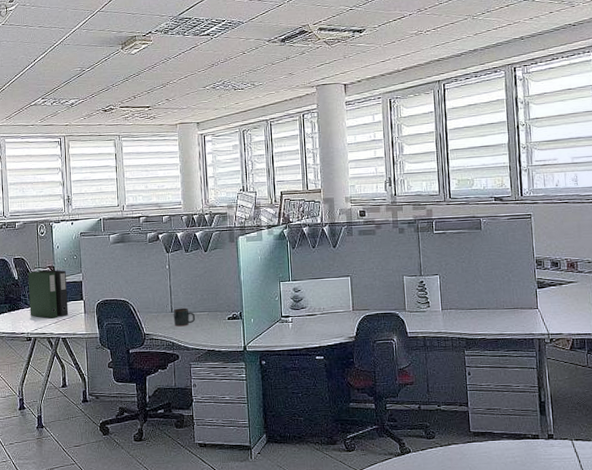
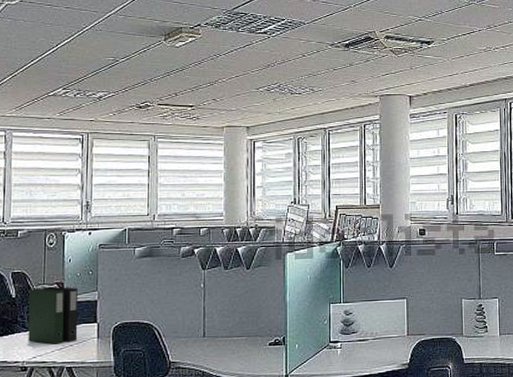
mug: present [173,308,195,327] -> none [205,332,231,354]

